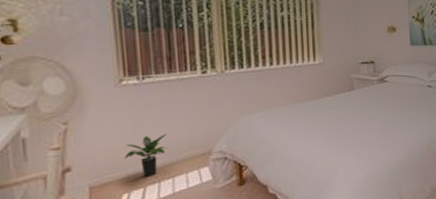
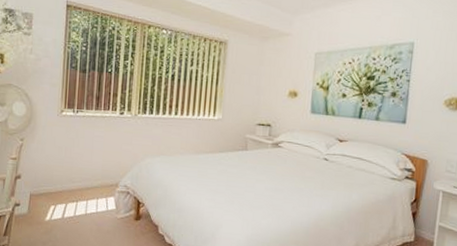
potted plant: present [124,134,168,178] -> none [56,160,88,196]

